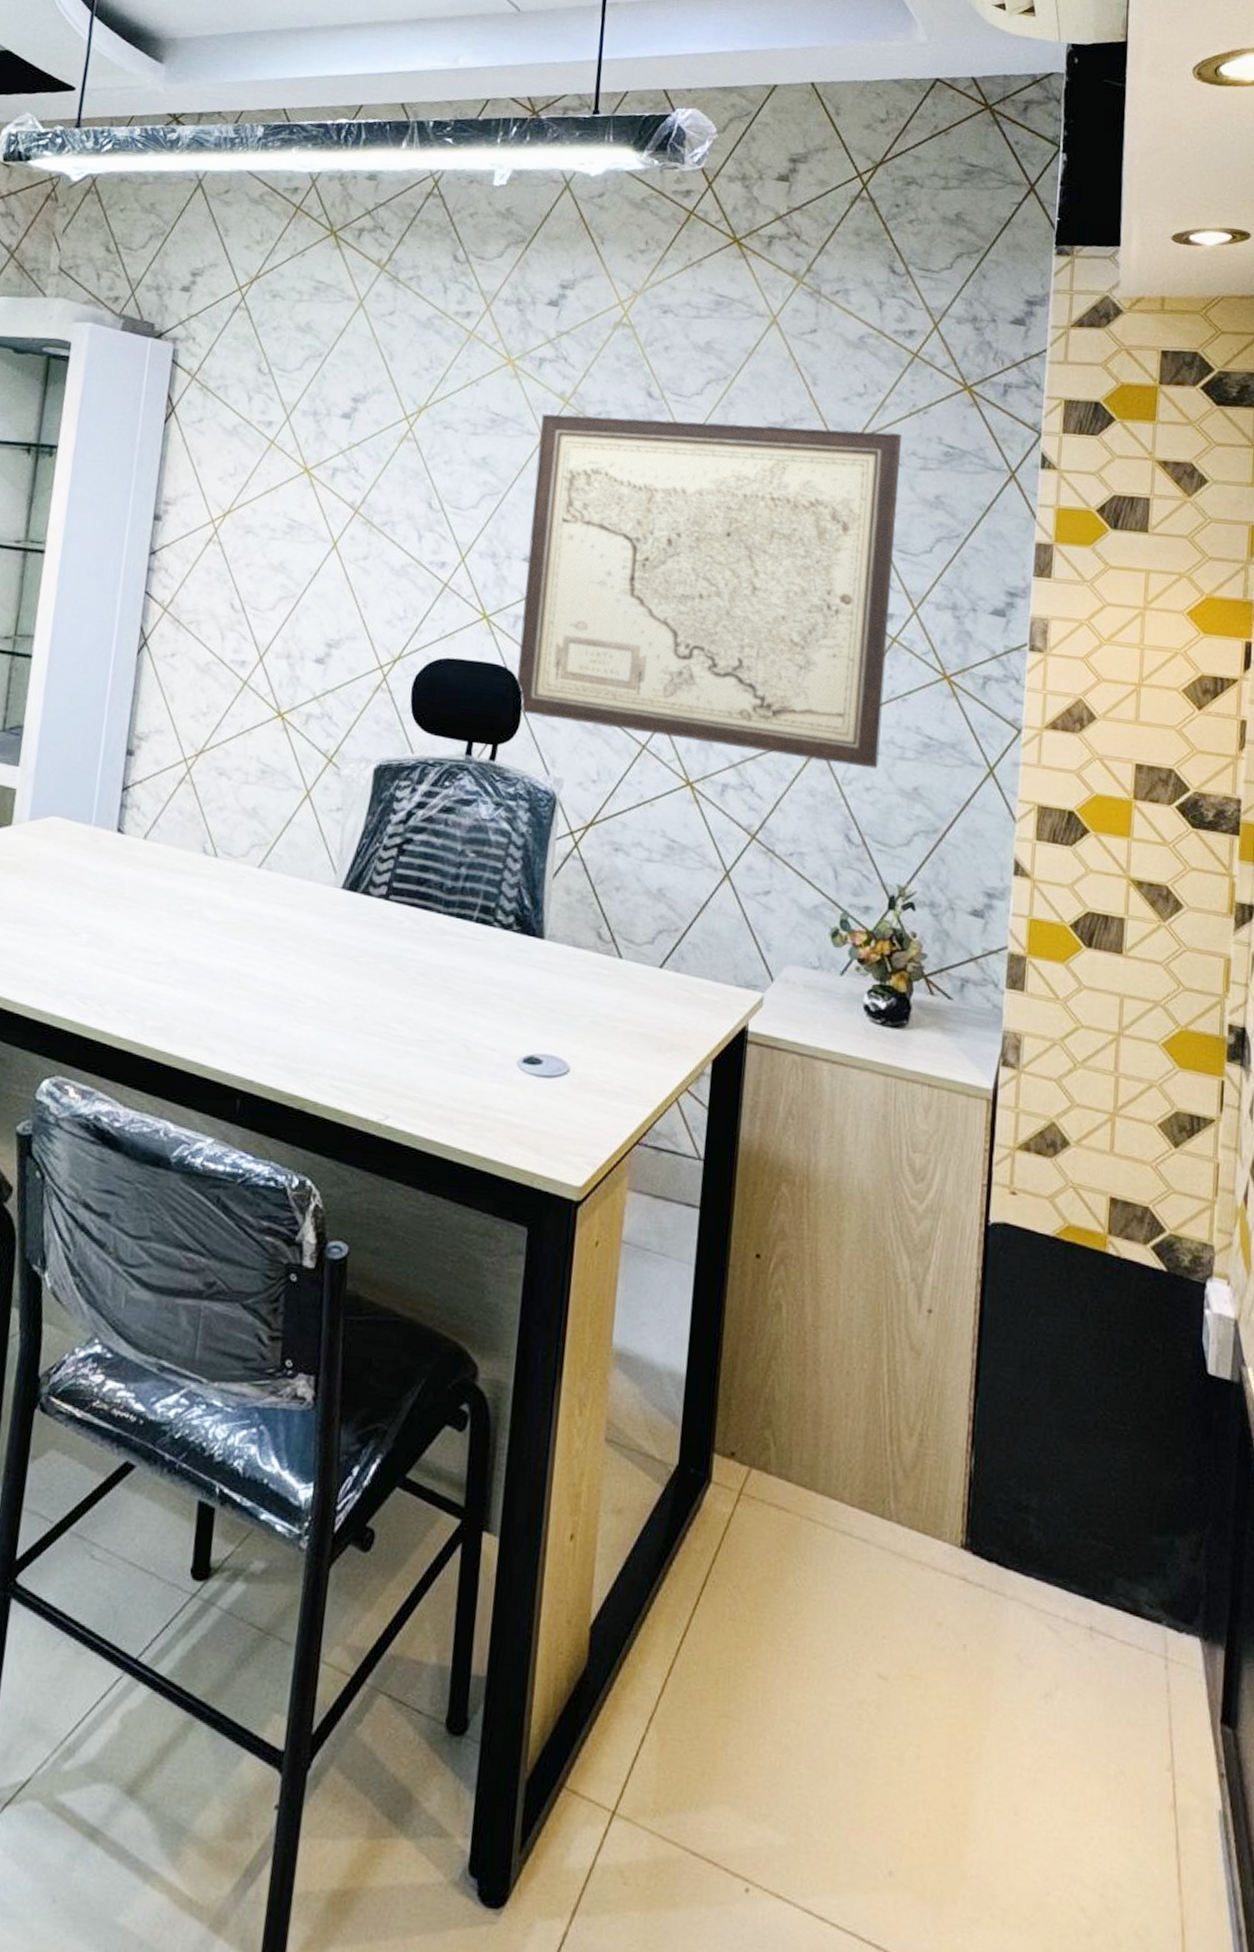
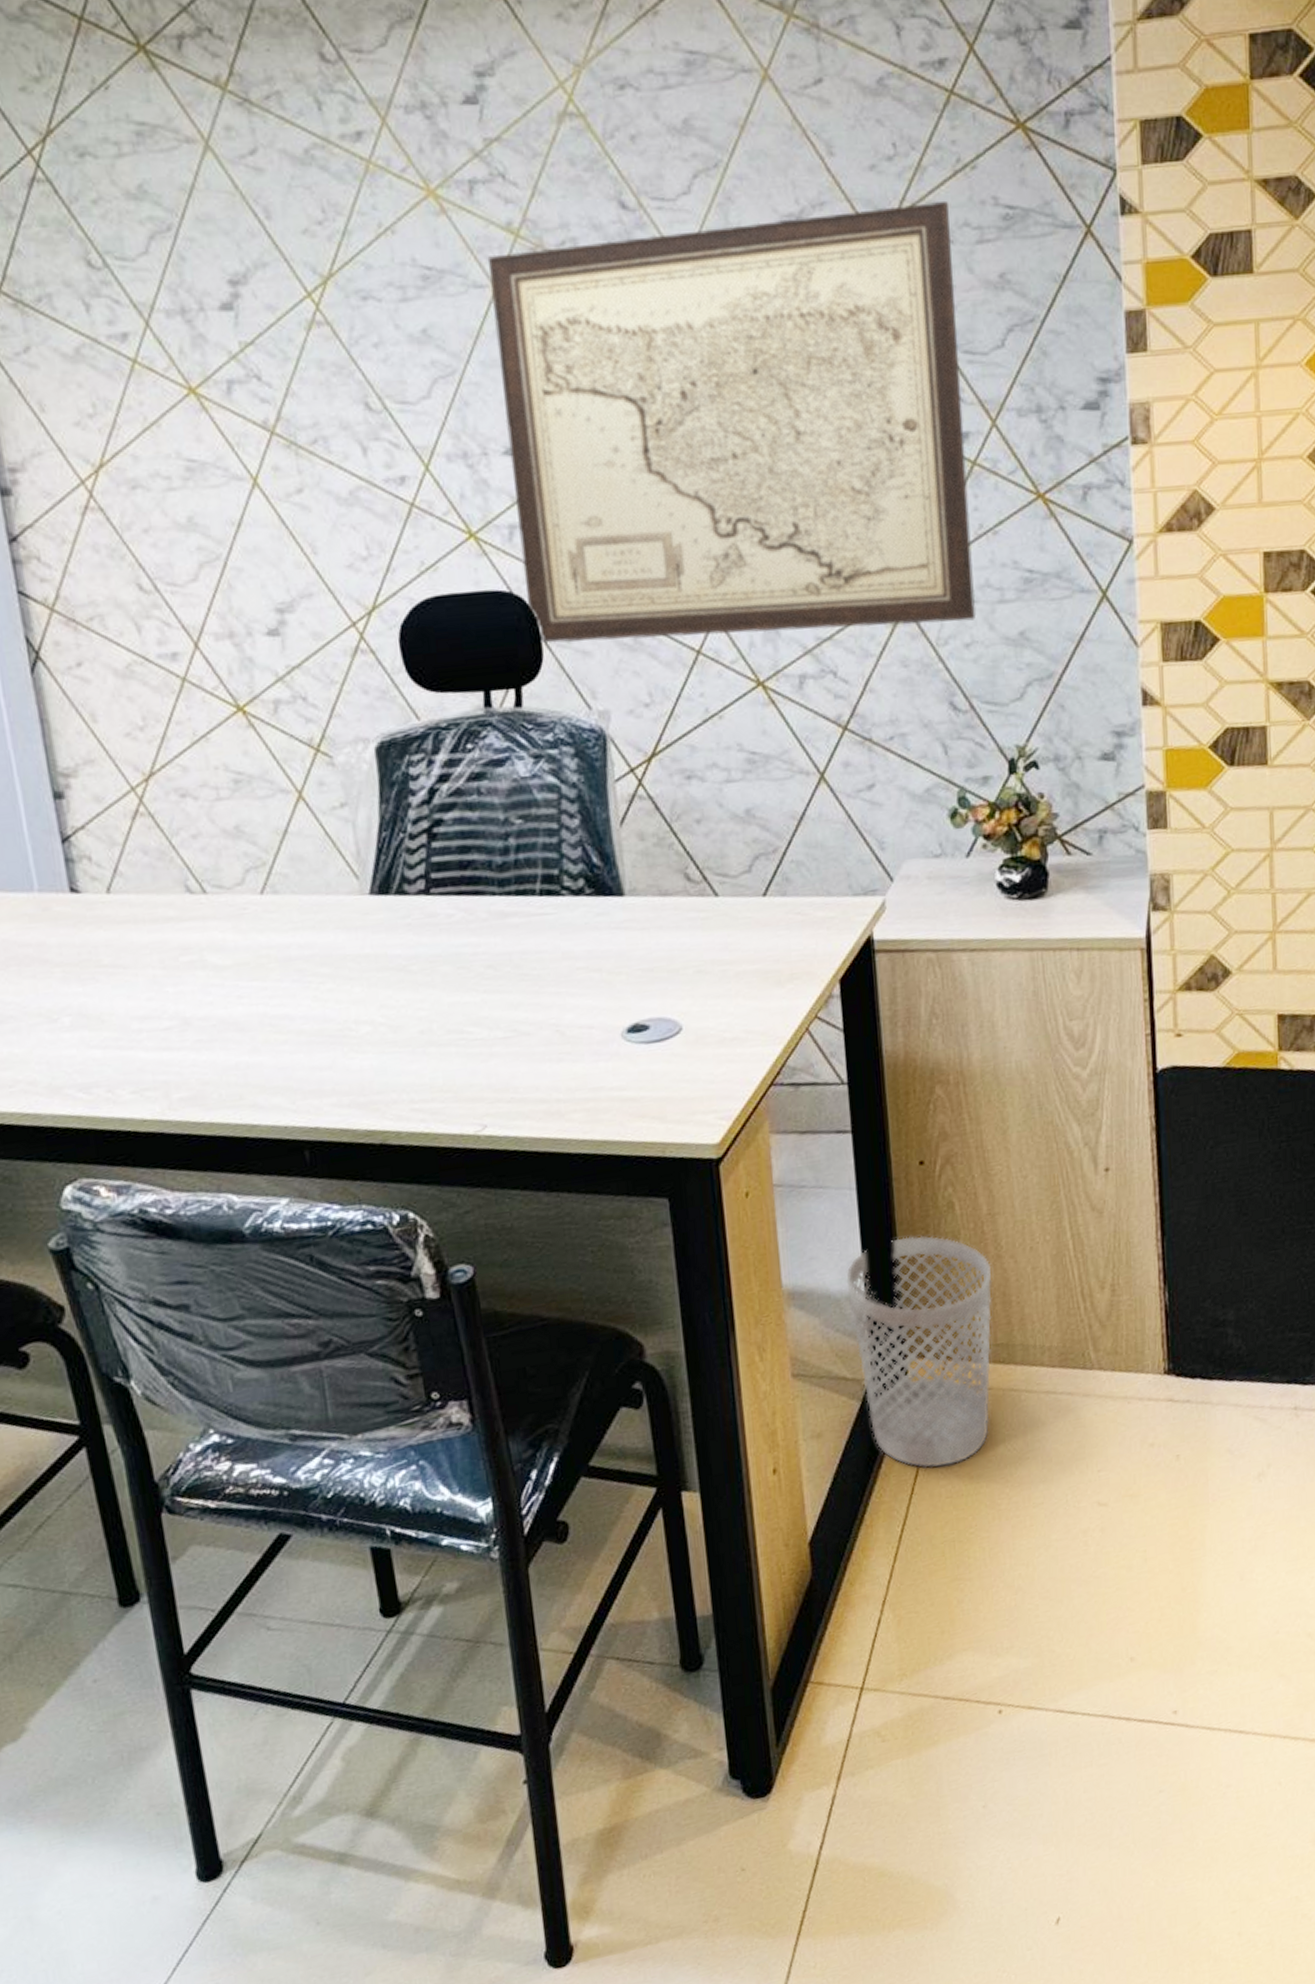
wastebasket: none [669,1326,808,1584] -> present [846,1235,993,1468]

